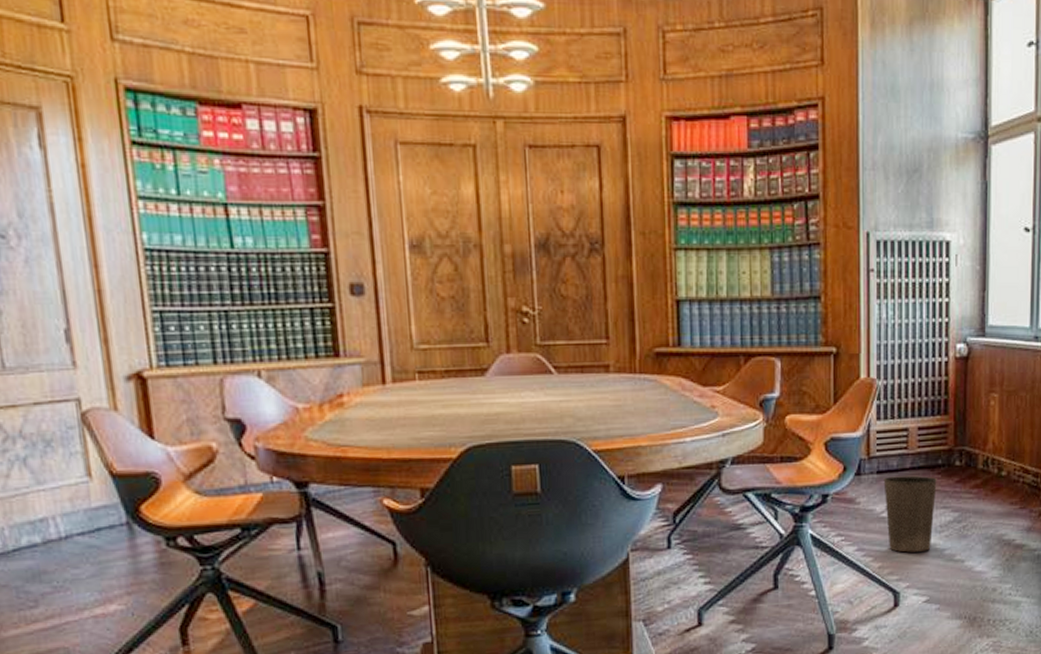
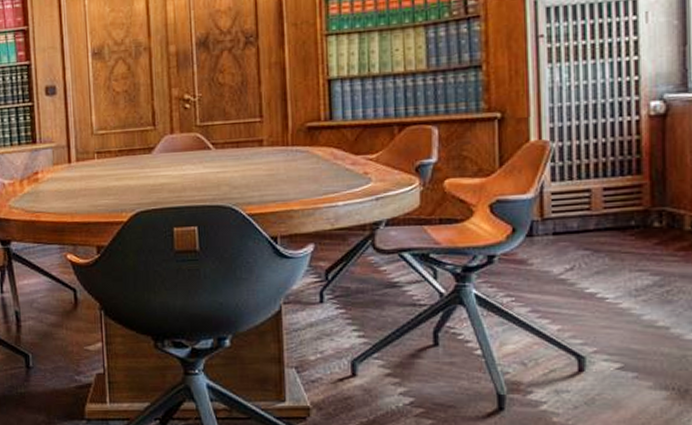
waste basket: present [883,475,937,553] -> none [561,237,630,316]

